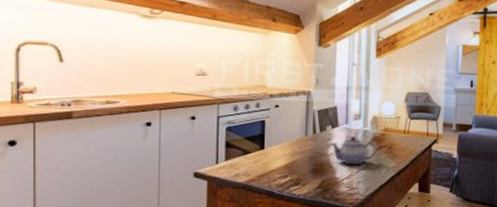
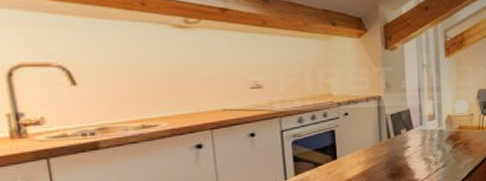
teapot: present [331,135,377,166] -> none [407,136,453,166]

